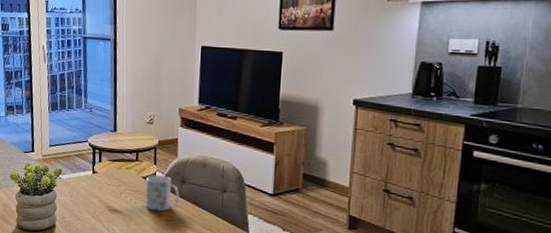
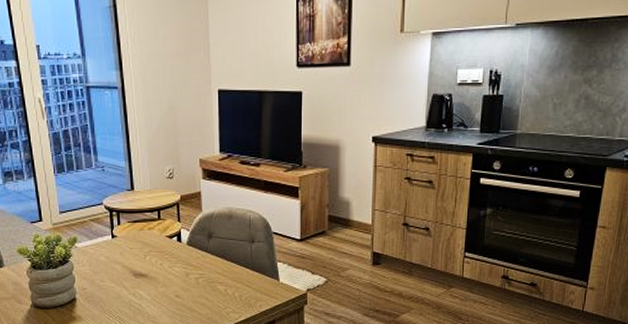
mug: present [145,174,180,212] -> none [171,231,208,270]

